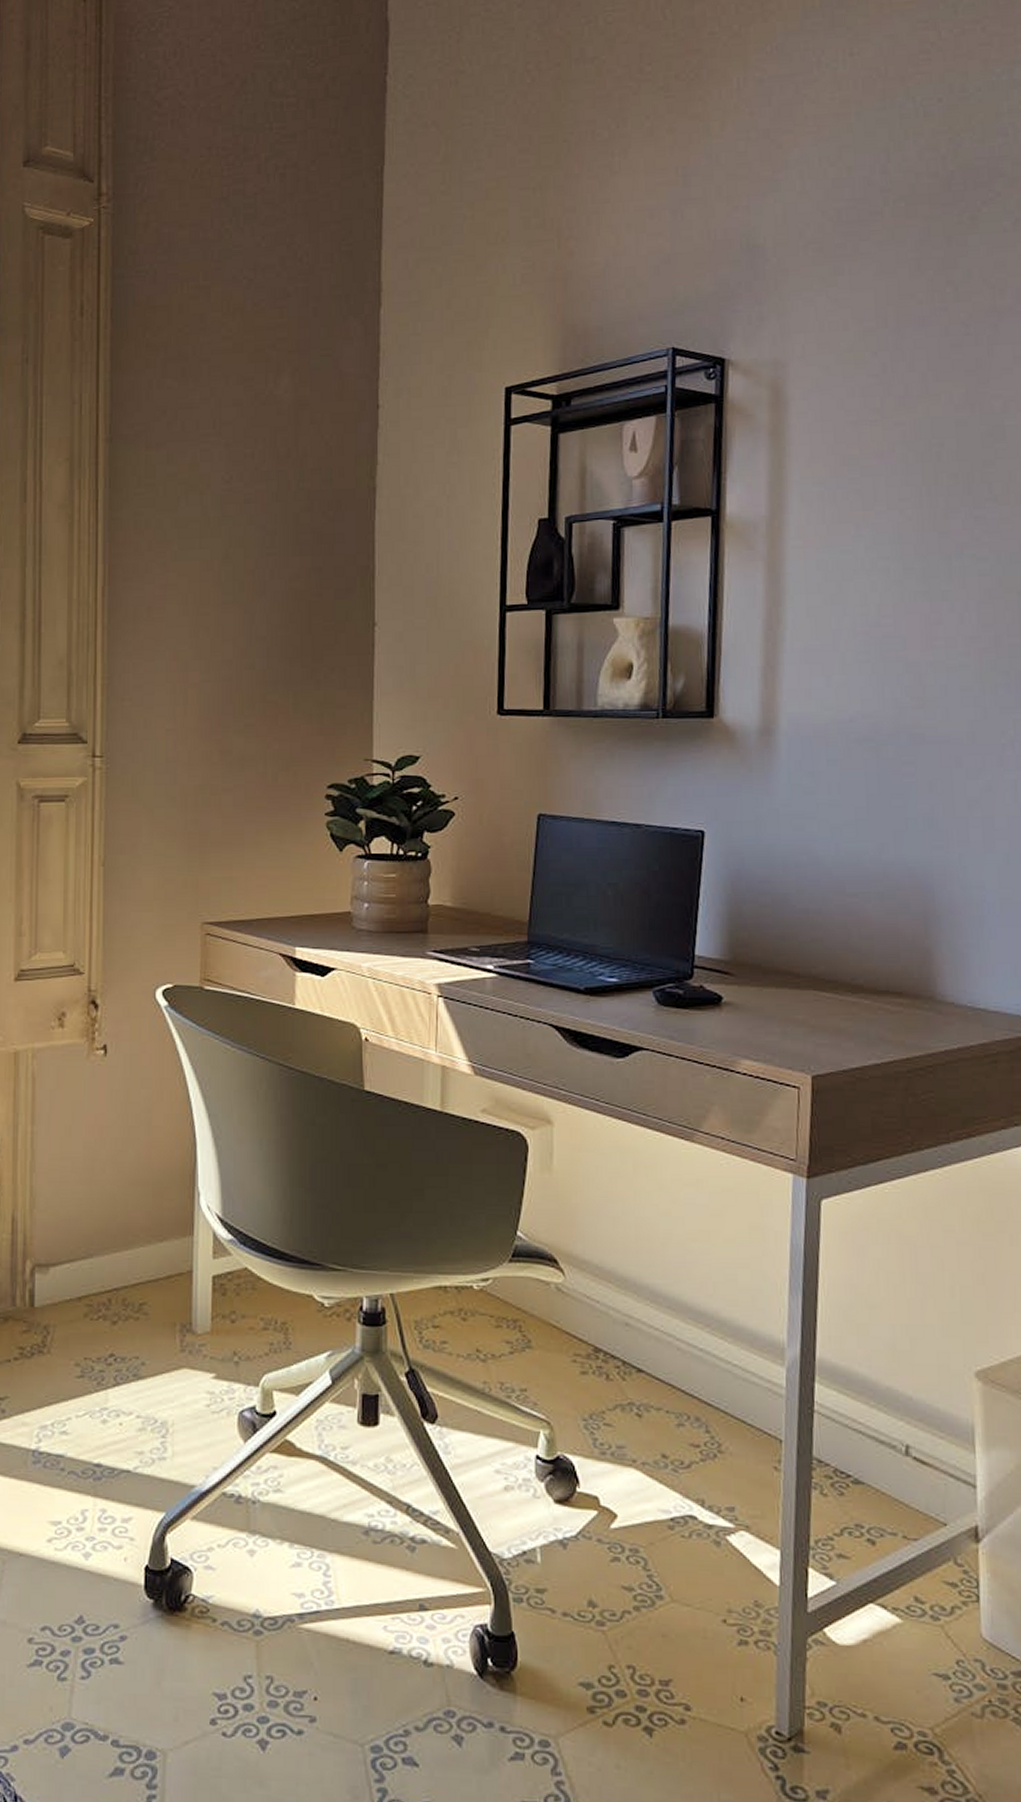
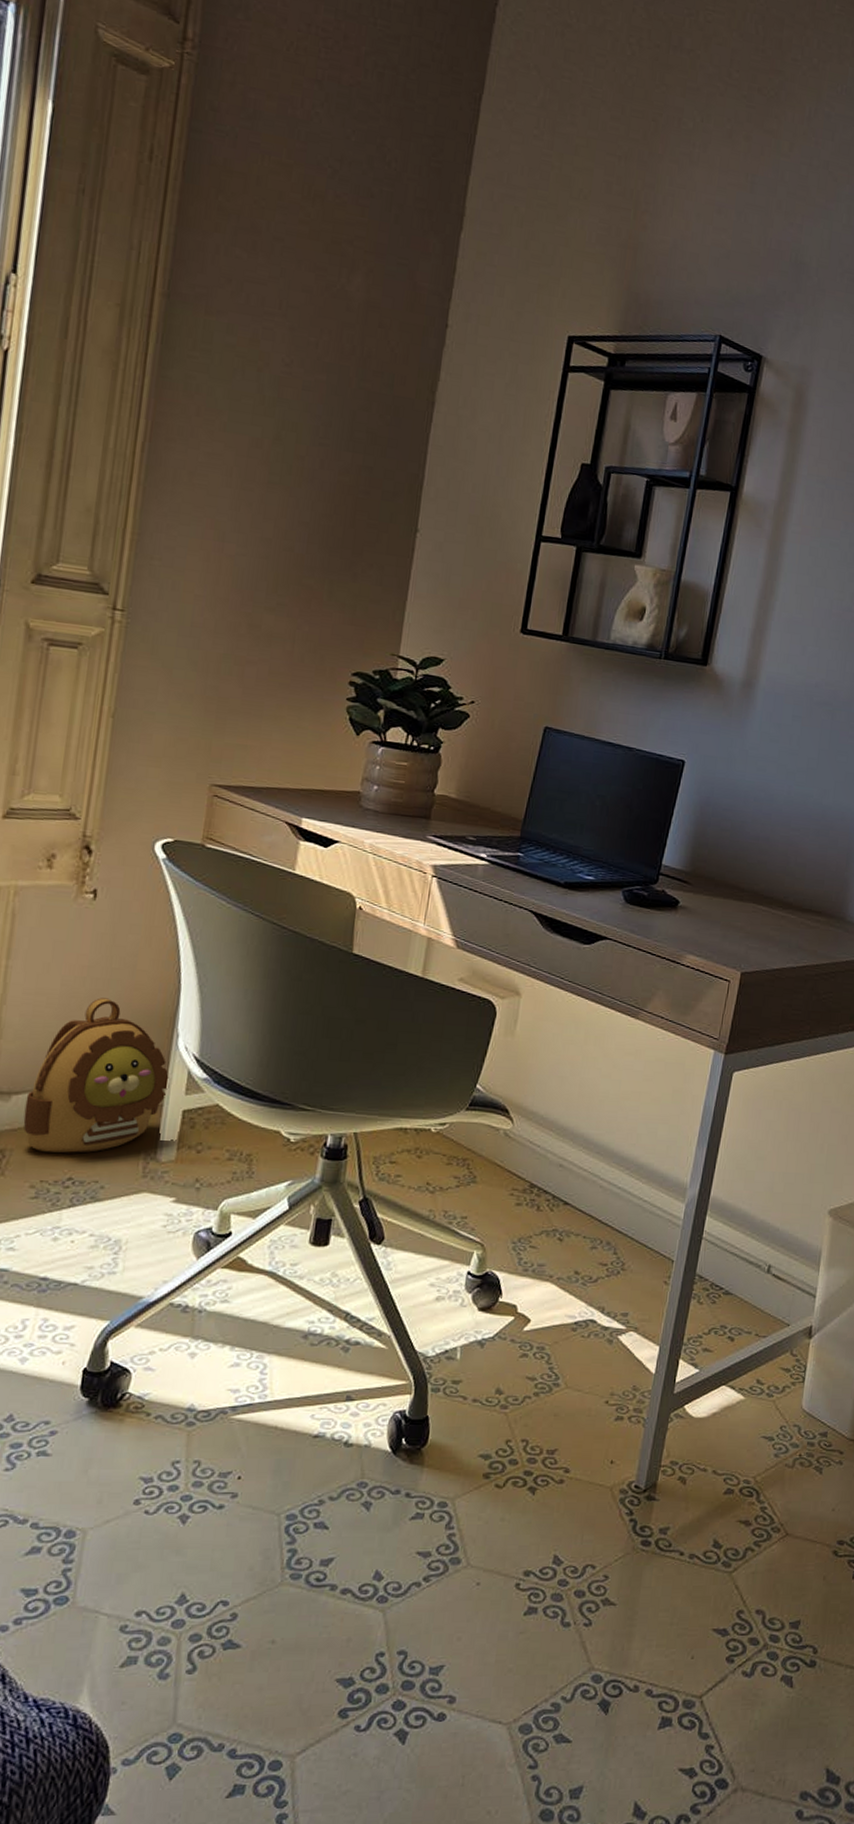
backpack: none [62,1158,197,1327] -> present [23,998,170,1153]

